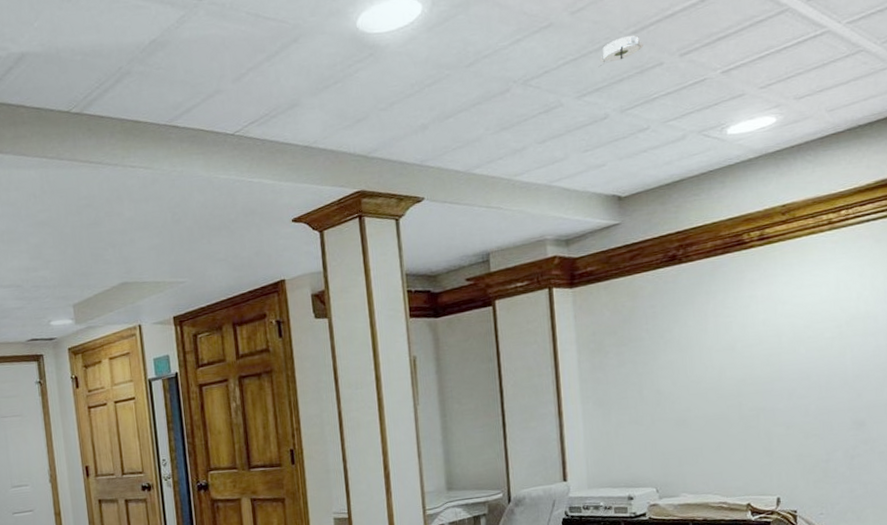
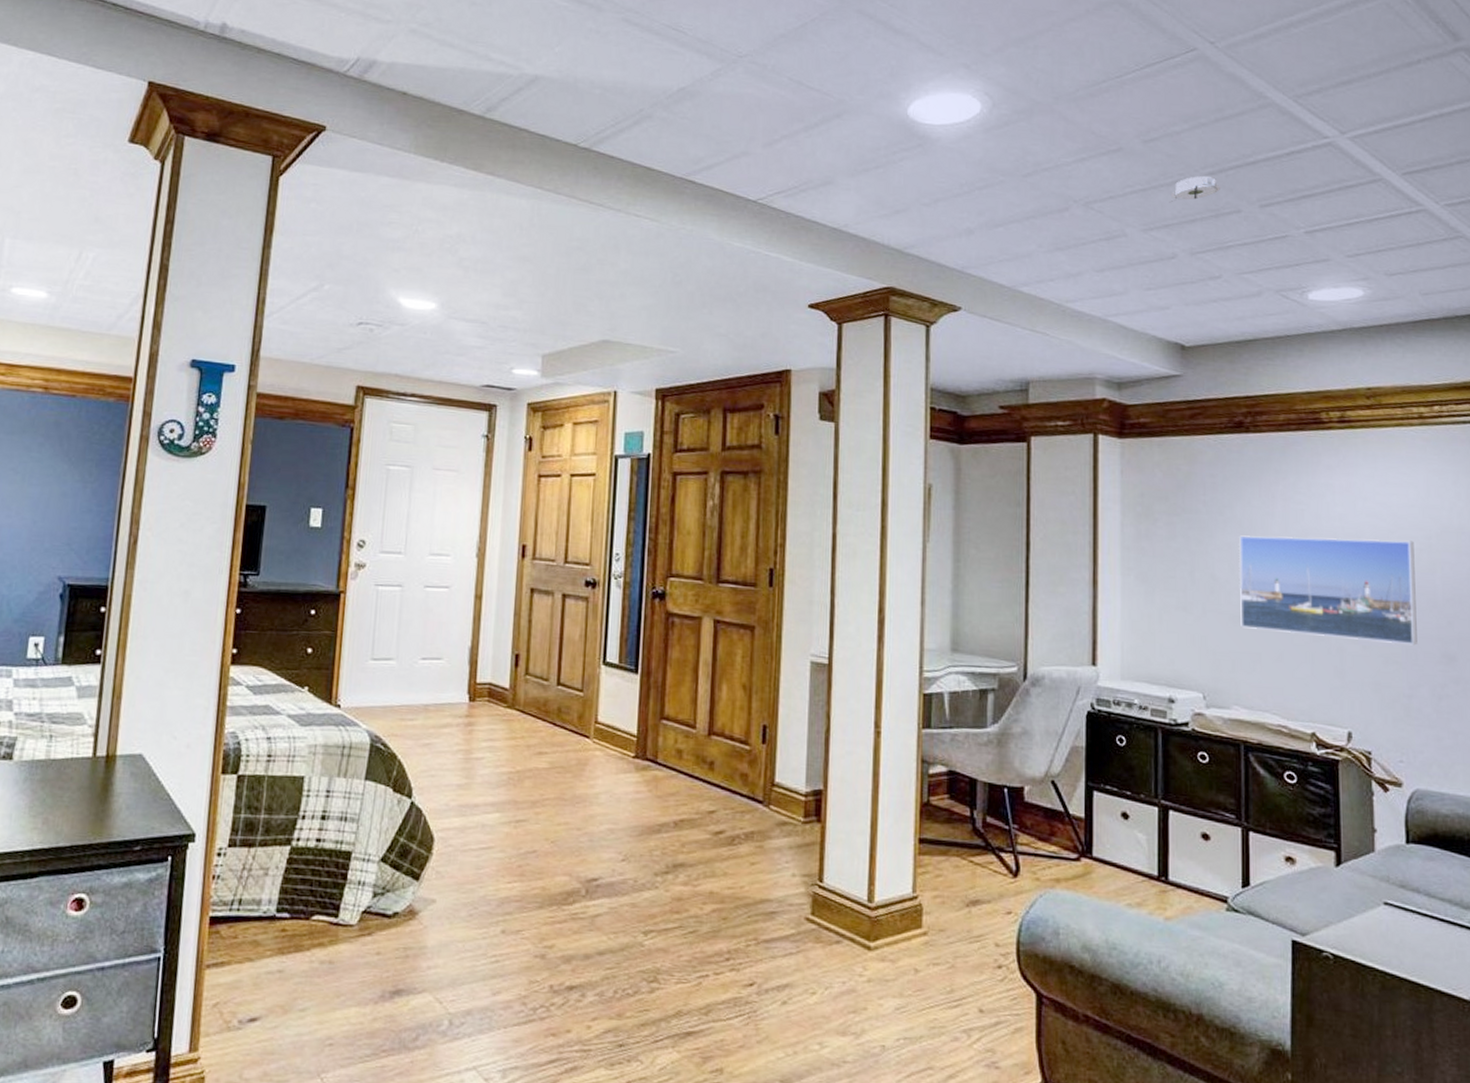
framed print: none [678,331,832,430] -> present [1239,535,1417,646]

